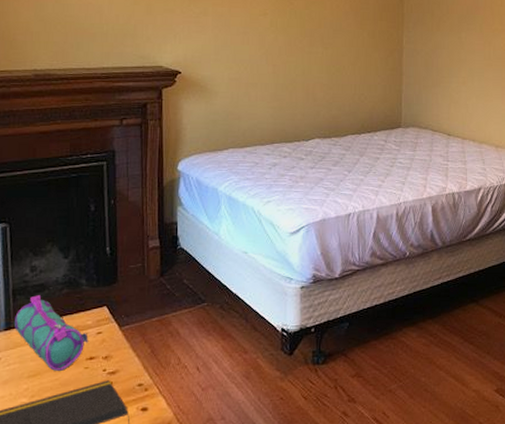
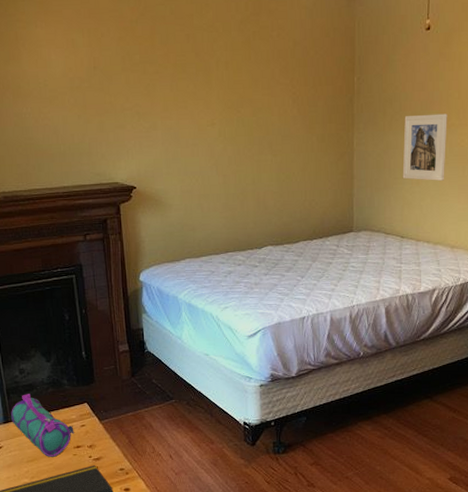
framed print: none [449,18,491,82] -> present [402,113,448,181]

